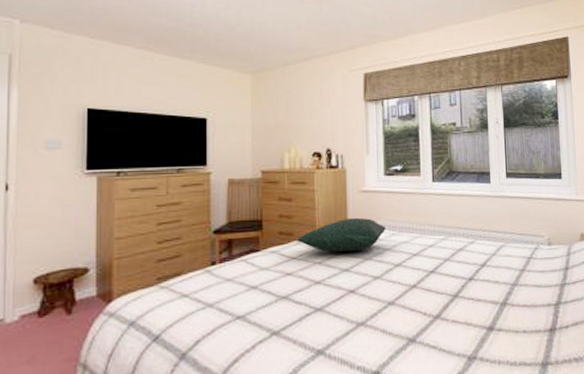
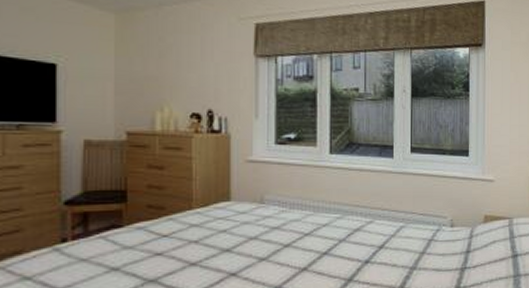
pillow: present [297,217,386,252] -> none [169,191,274,230]

